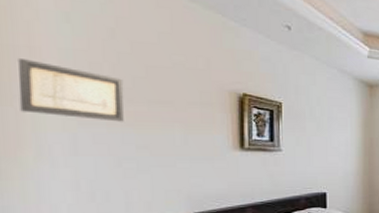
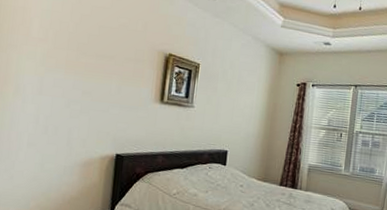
wall art: present [18,59,124,122] -> none [10,17,82,71]

